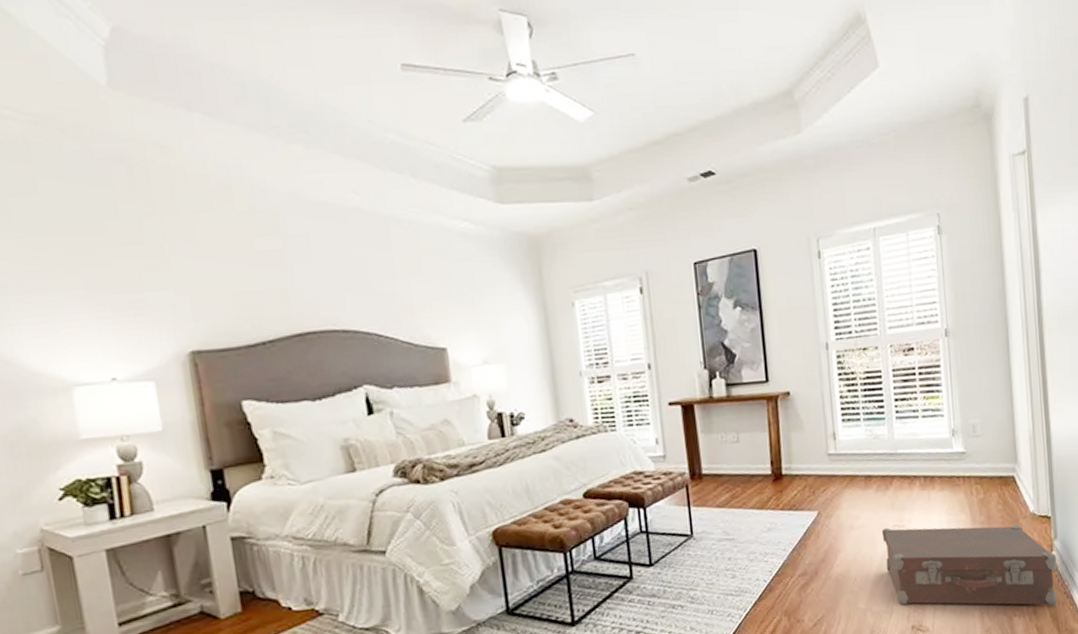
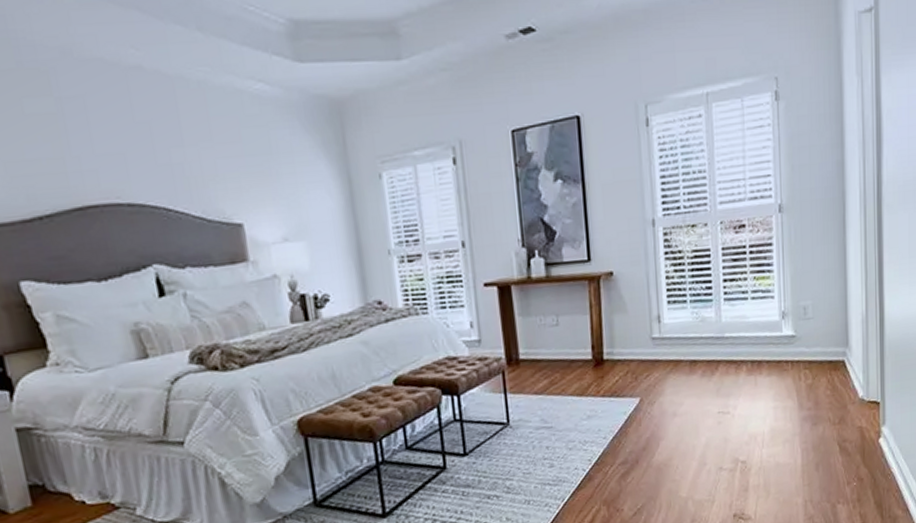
suitcase: present [881,524,1057,607] -> none [705,410,884,494]

